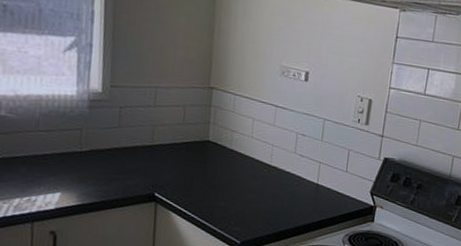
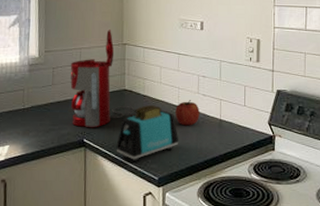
coffee maker: none [141,68,220,182] -> present [70,30,136,128]
toaster: none [193,161,268,224] -> present [116,105,178,163]
apple: none [266,159,295,188] -> present [175,100,200,126]

